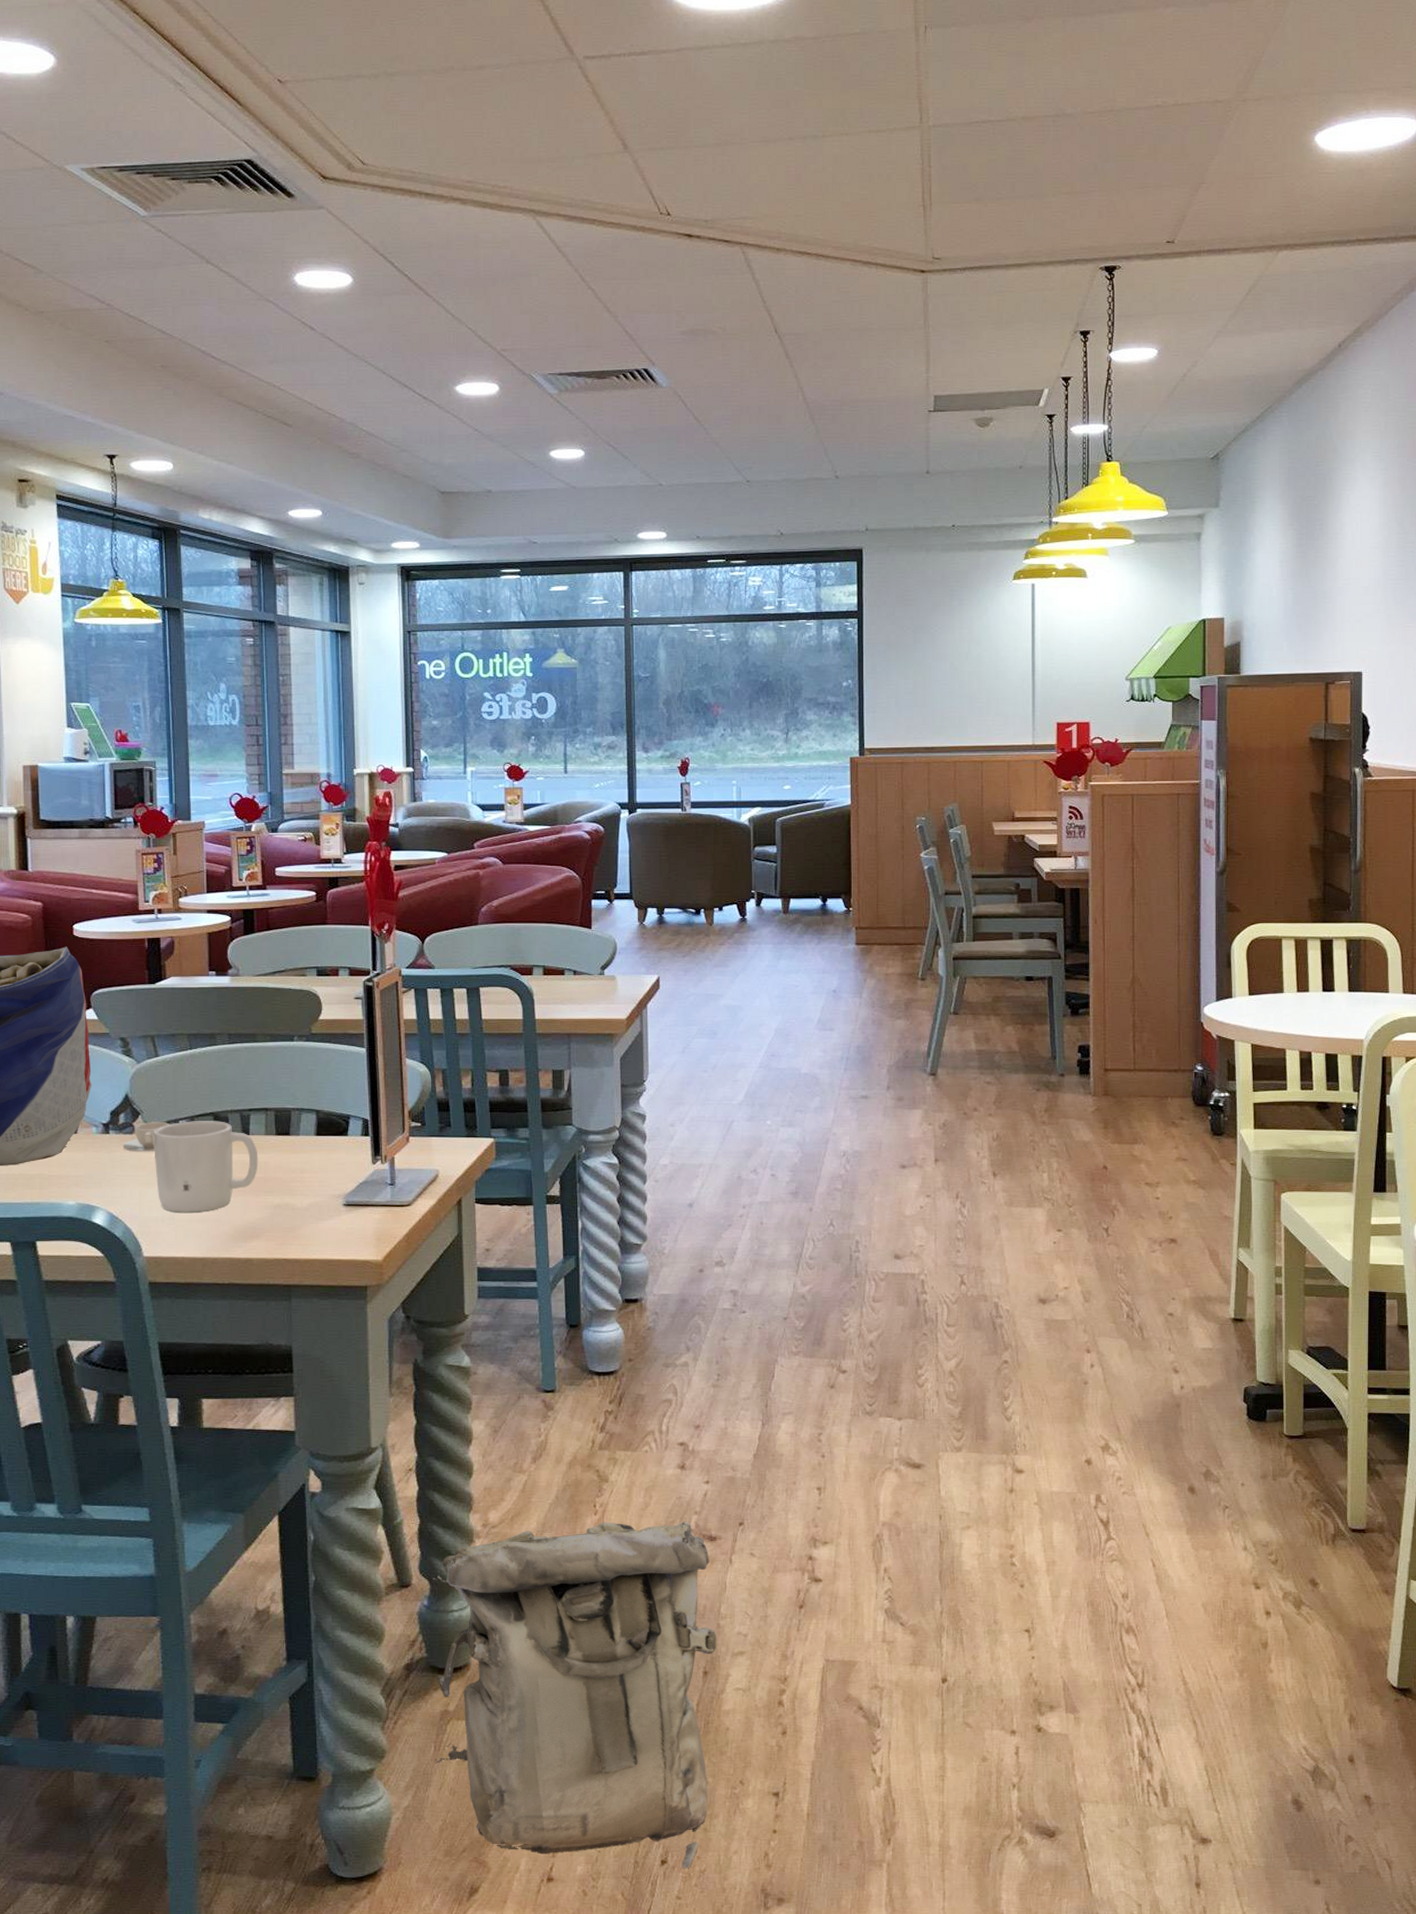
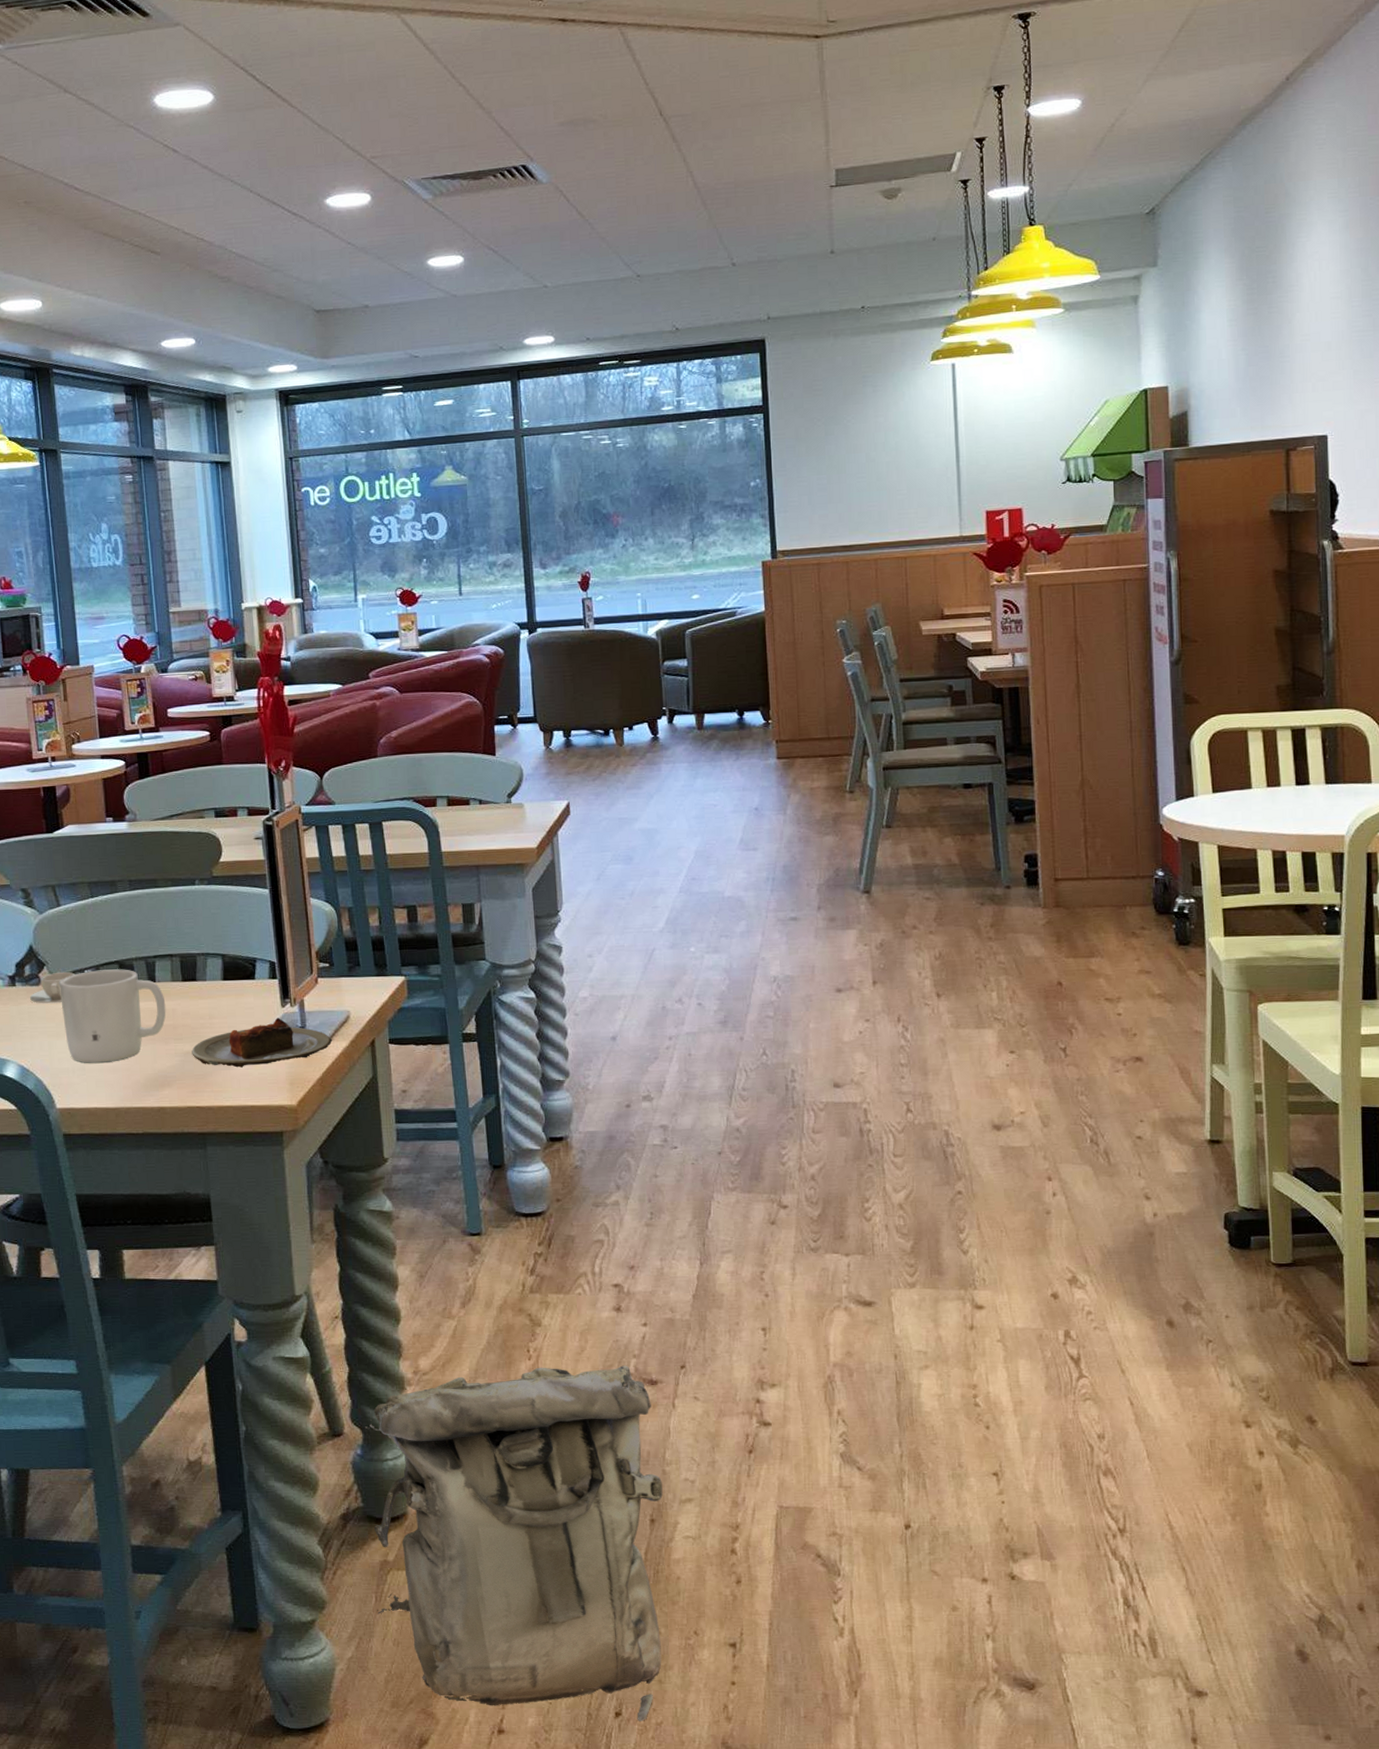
cake slice: none [281,1174,421,1222] -> present [192,1017,333,1068]

